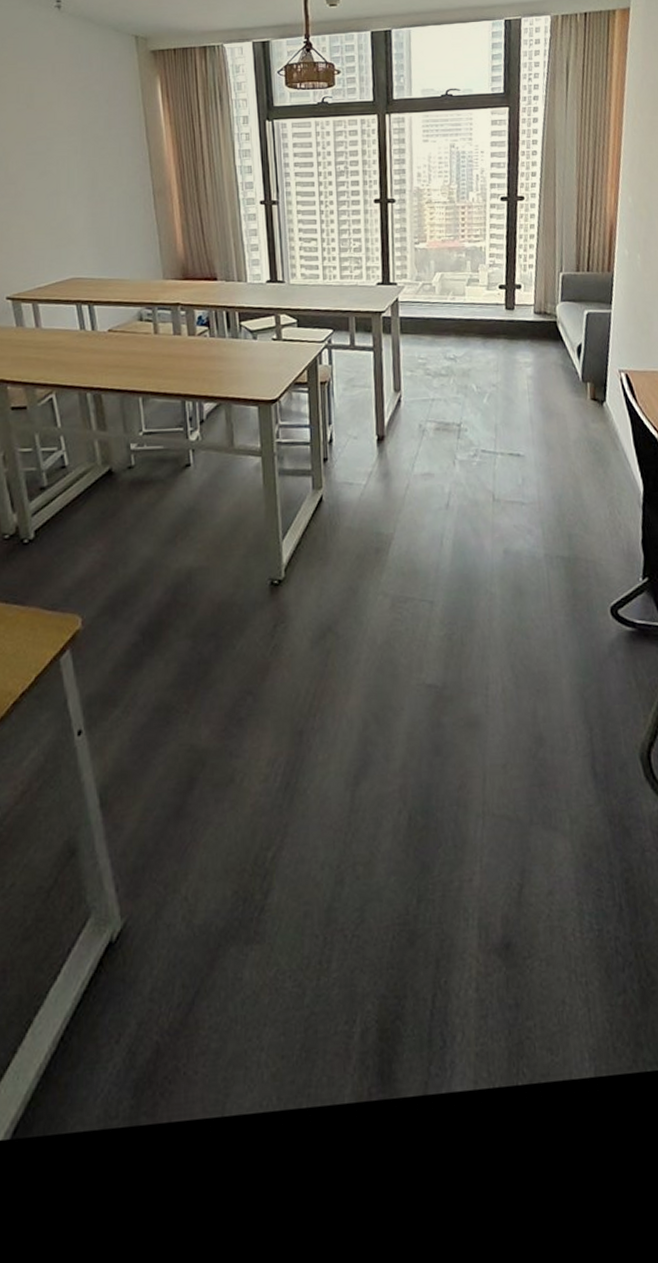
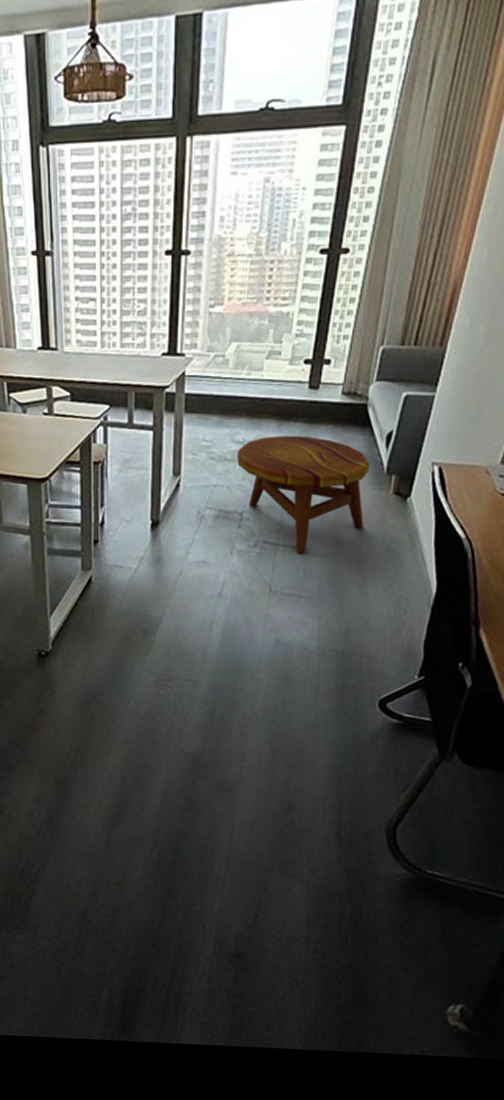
side table: none [450,350,569,461] -> present [237,435,371,554]

